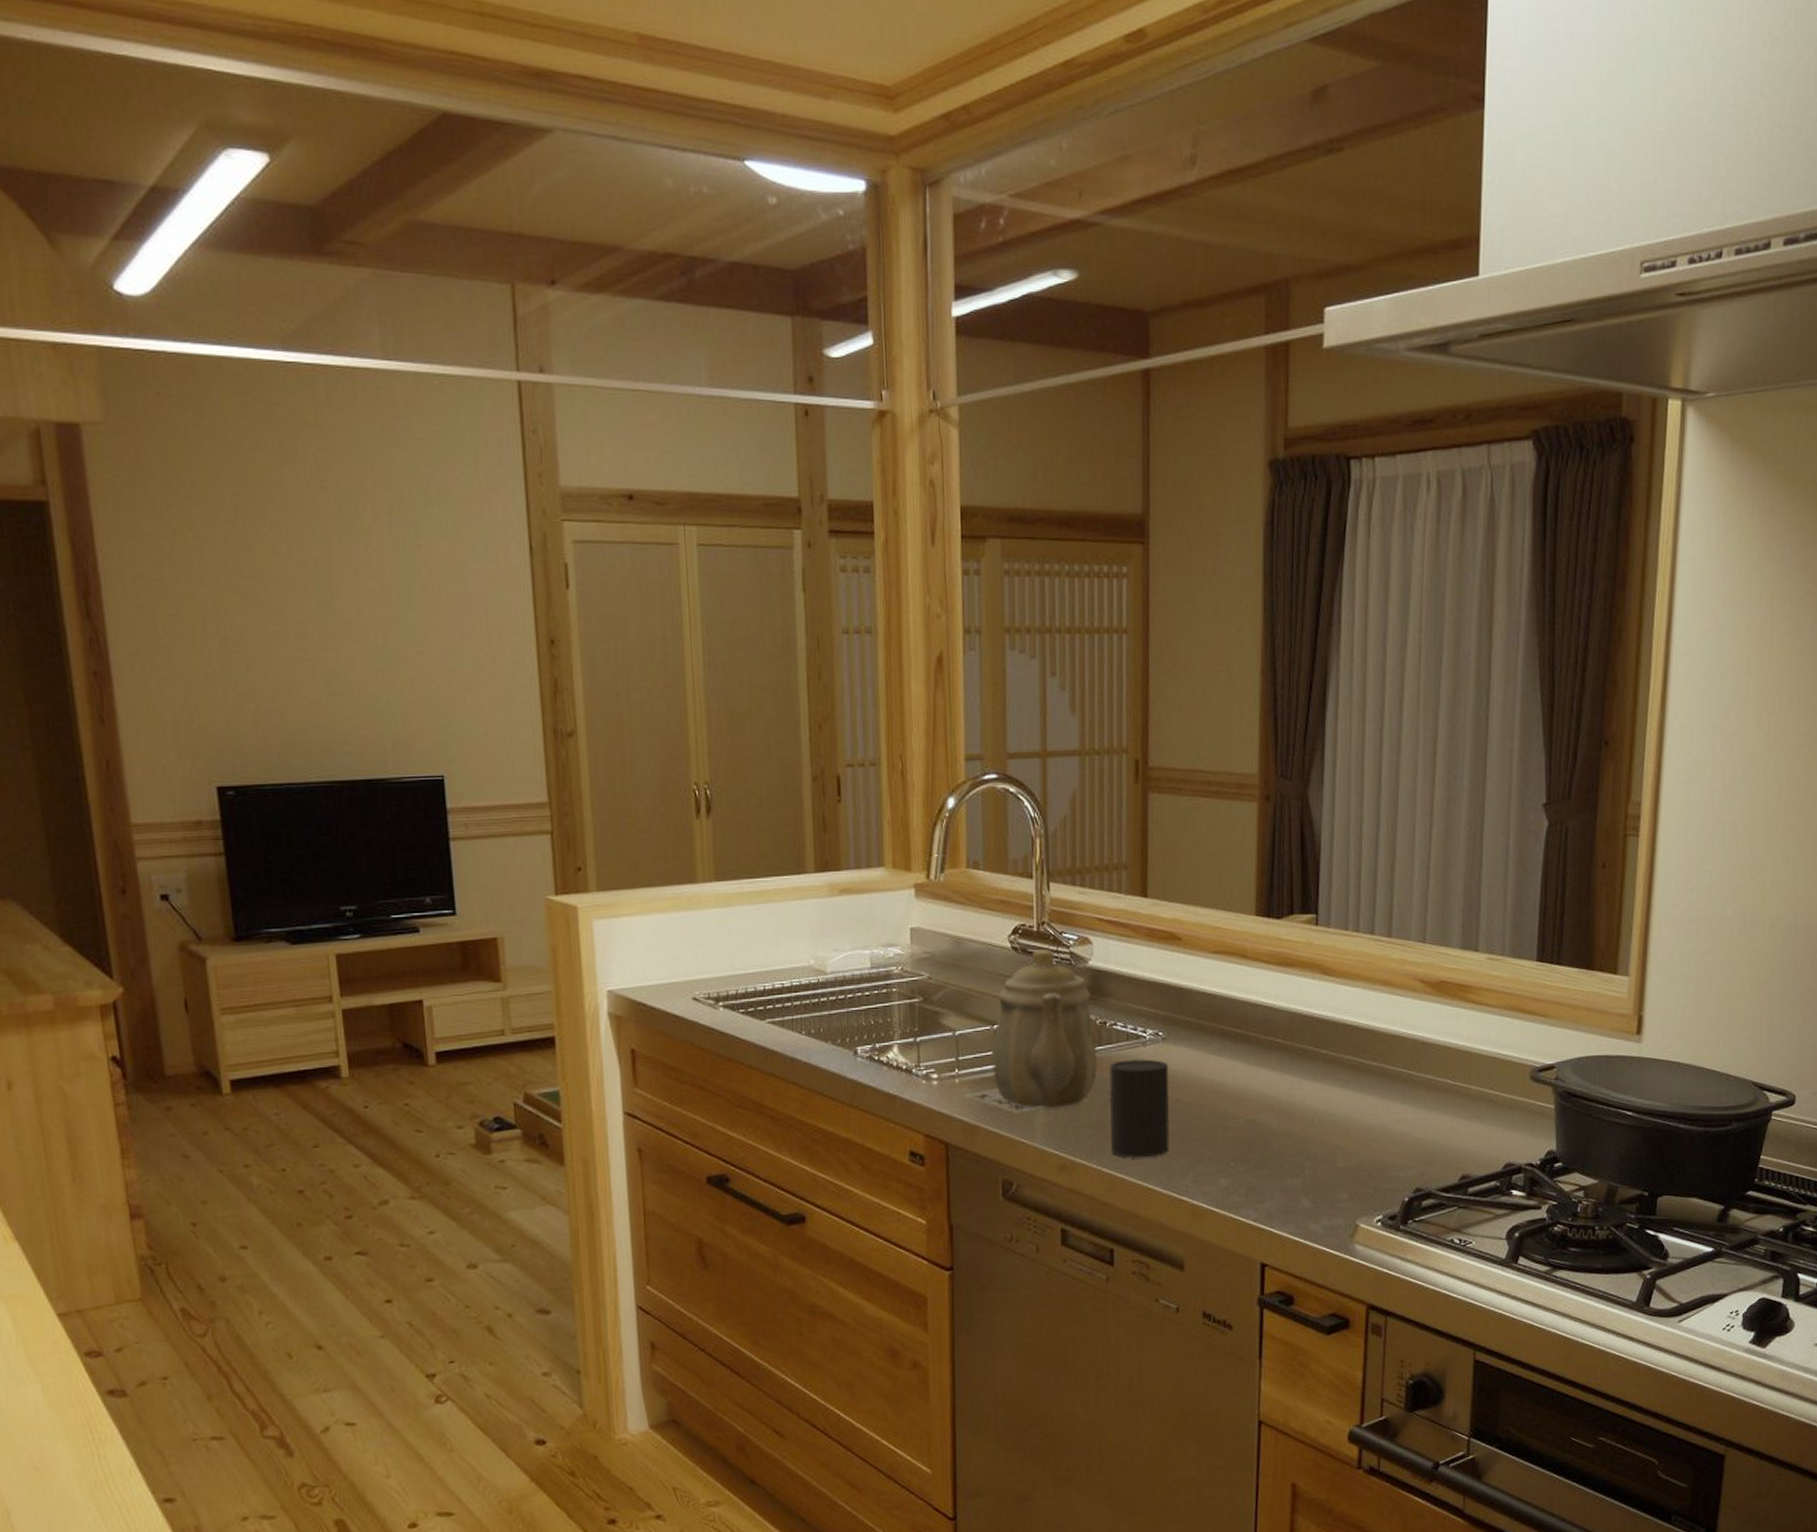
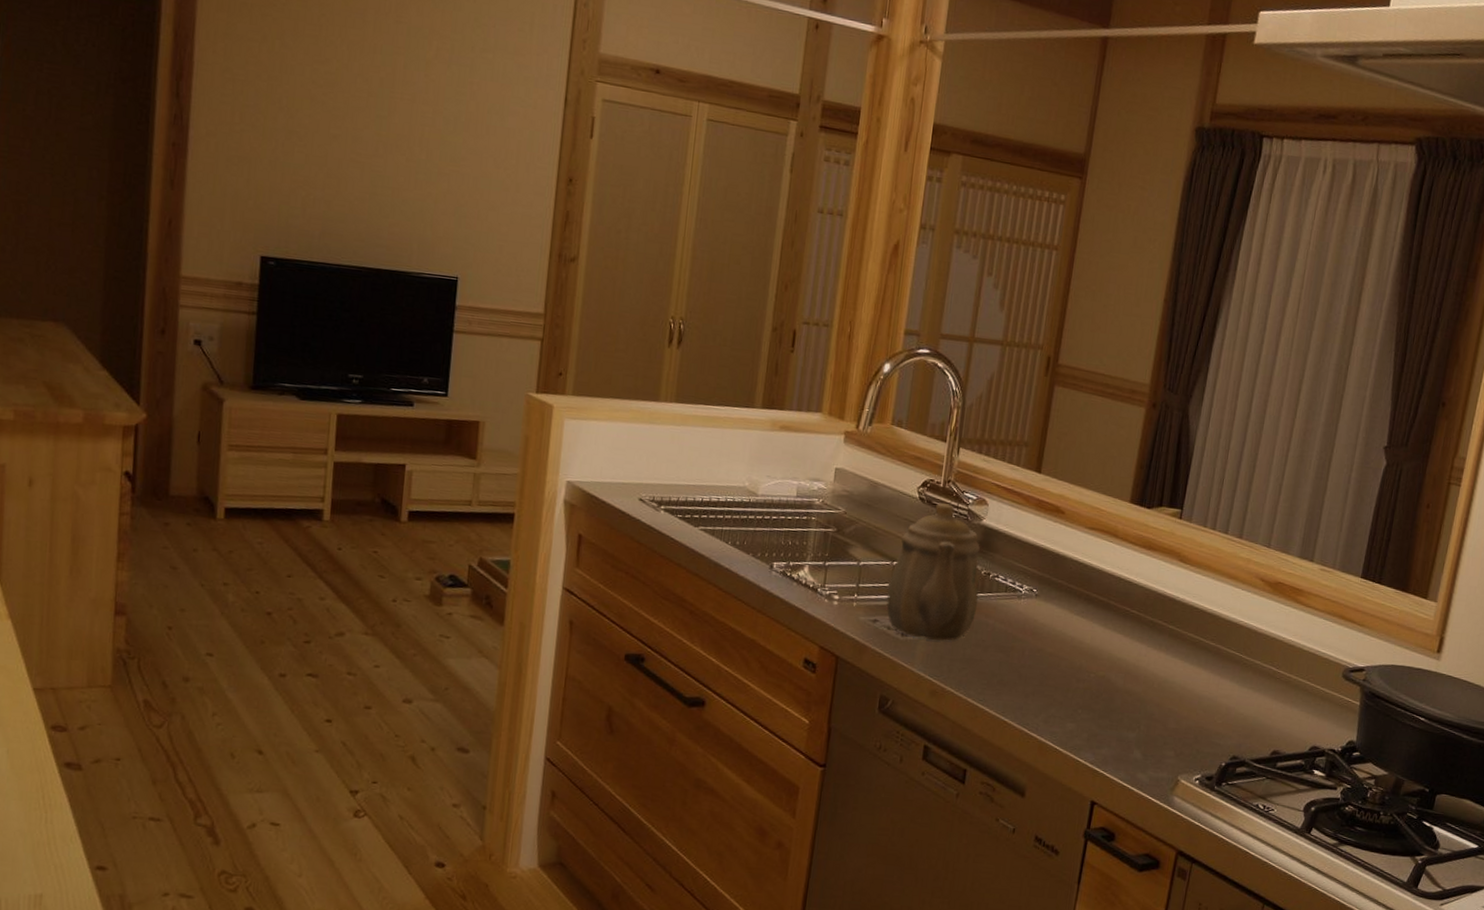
cup: present [1109,1059,1170,1158] -> none [977,608,1038,696]

